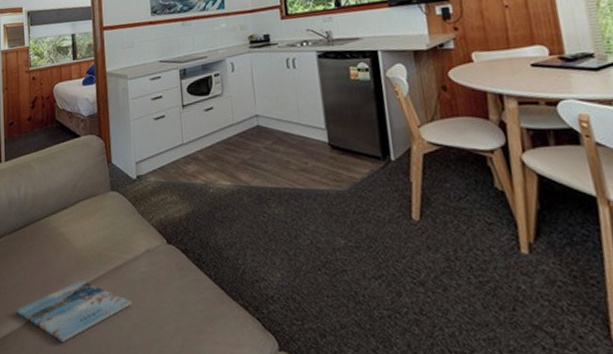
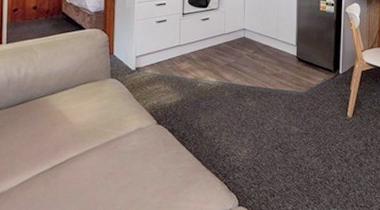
magazine: present [16,281,132,342] -> none [9,151,121,200]

